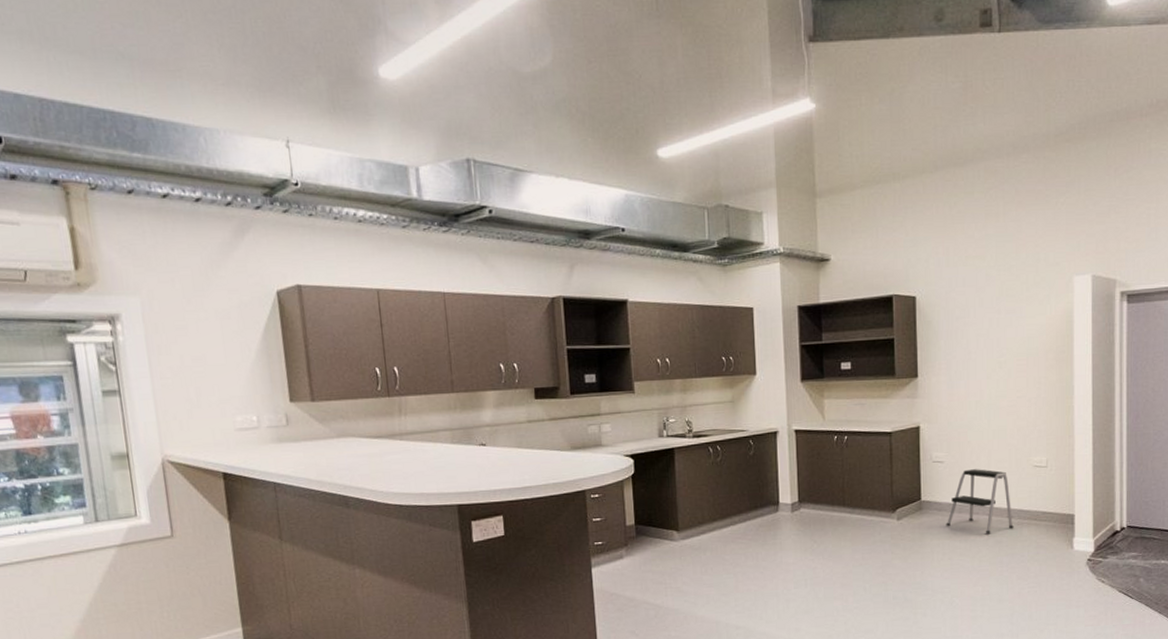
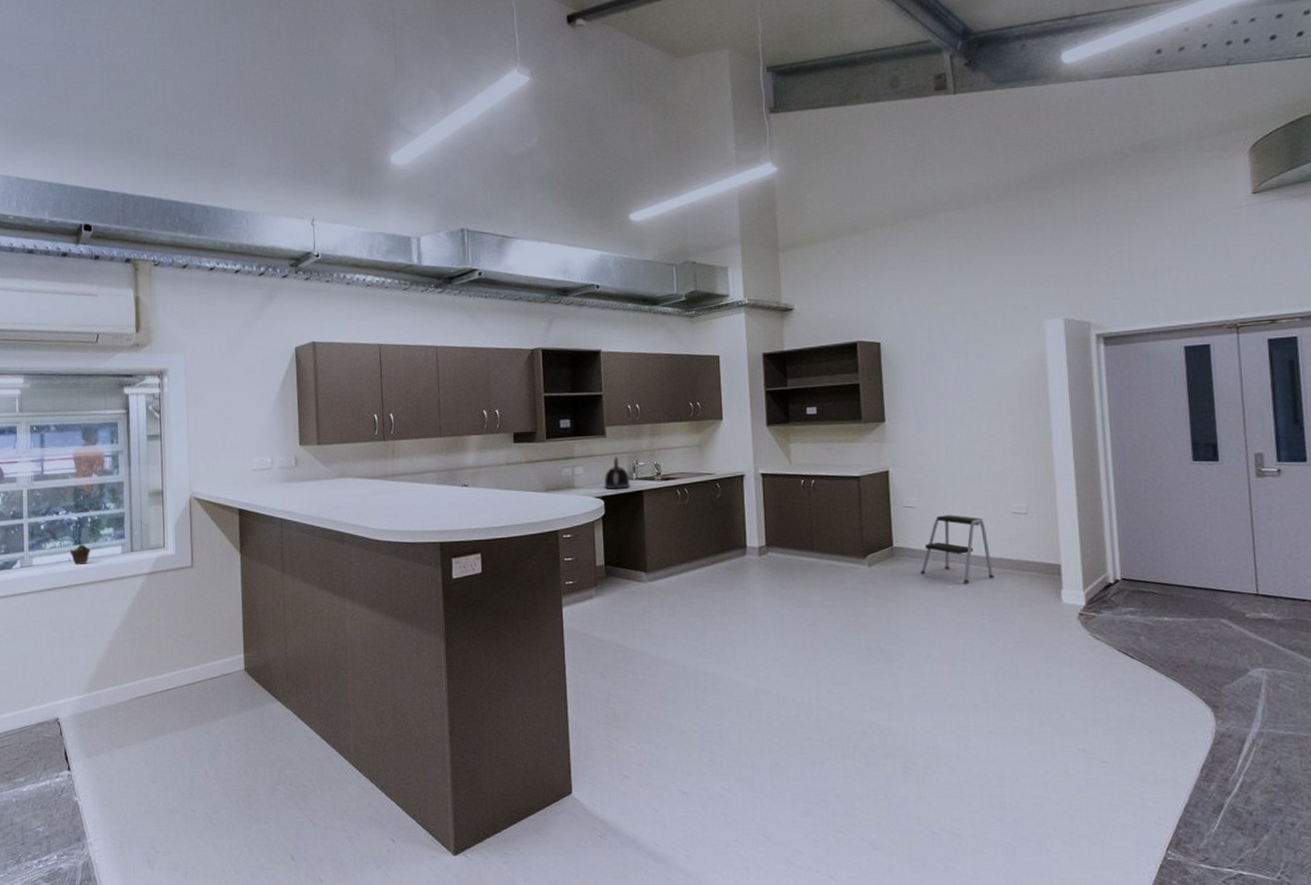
succulent plant: none [19,511,46,539] -> present [70,541,91,566]
kettle: none [633,413,660,448] -> present [604,457,630,490]

